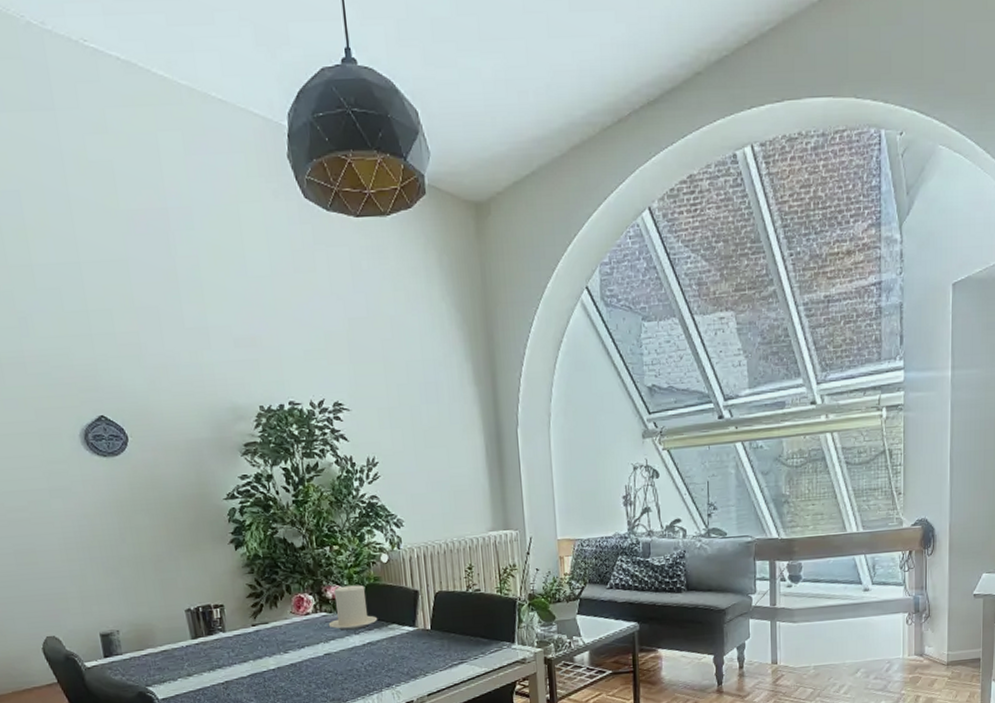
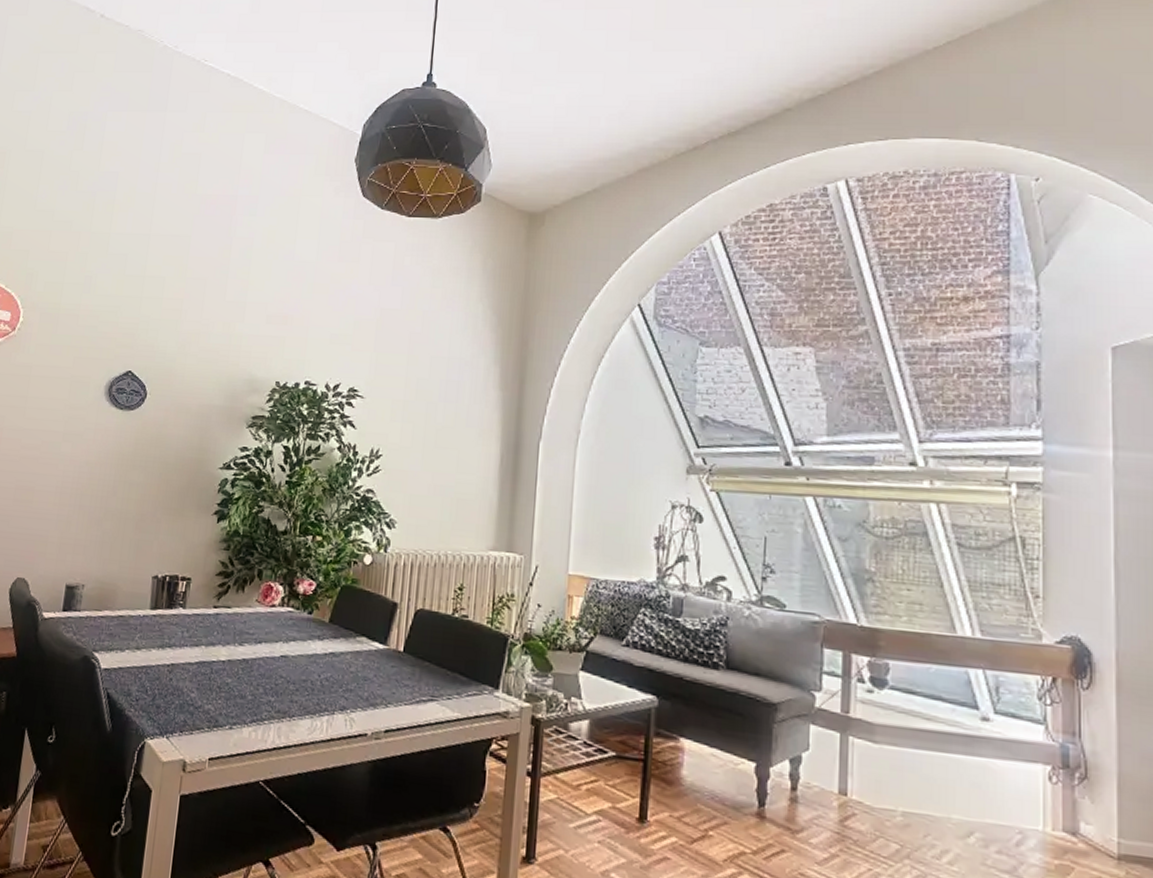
candle: present [328,585,378,630] -> none [292,582,347,635]

